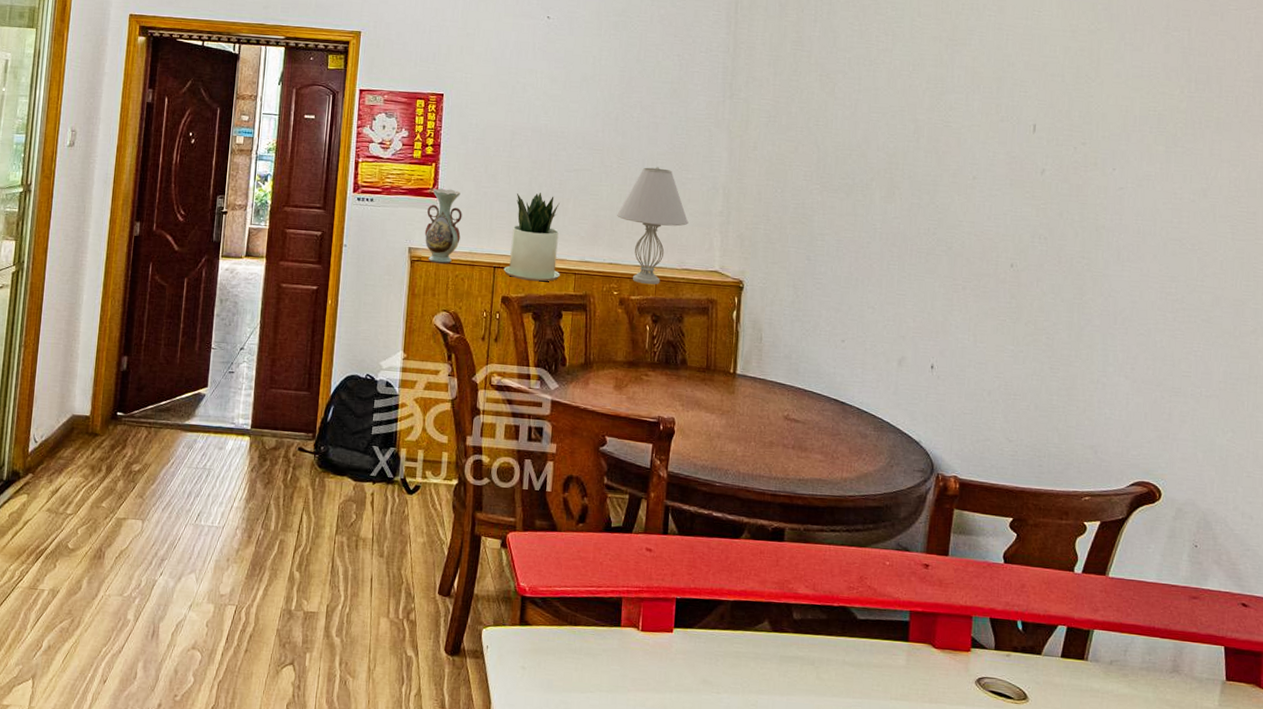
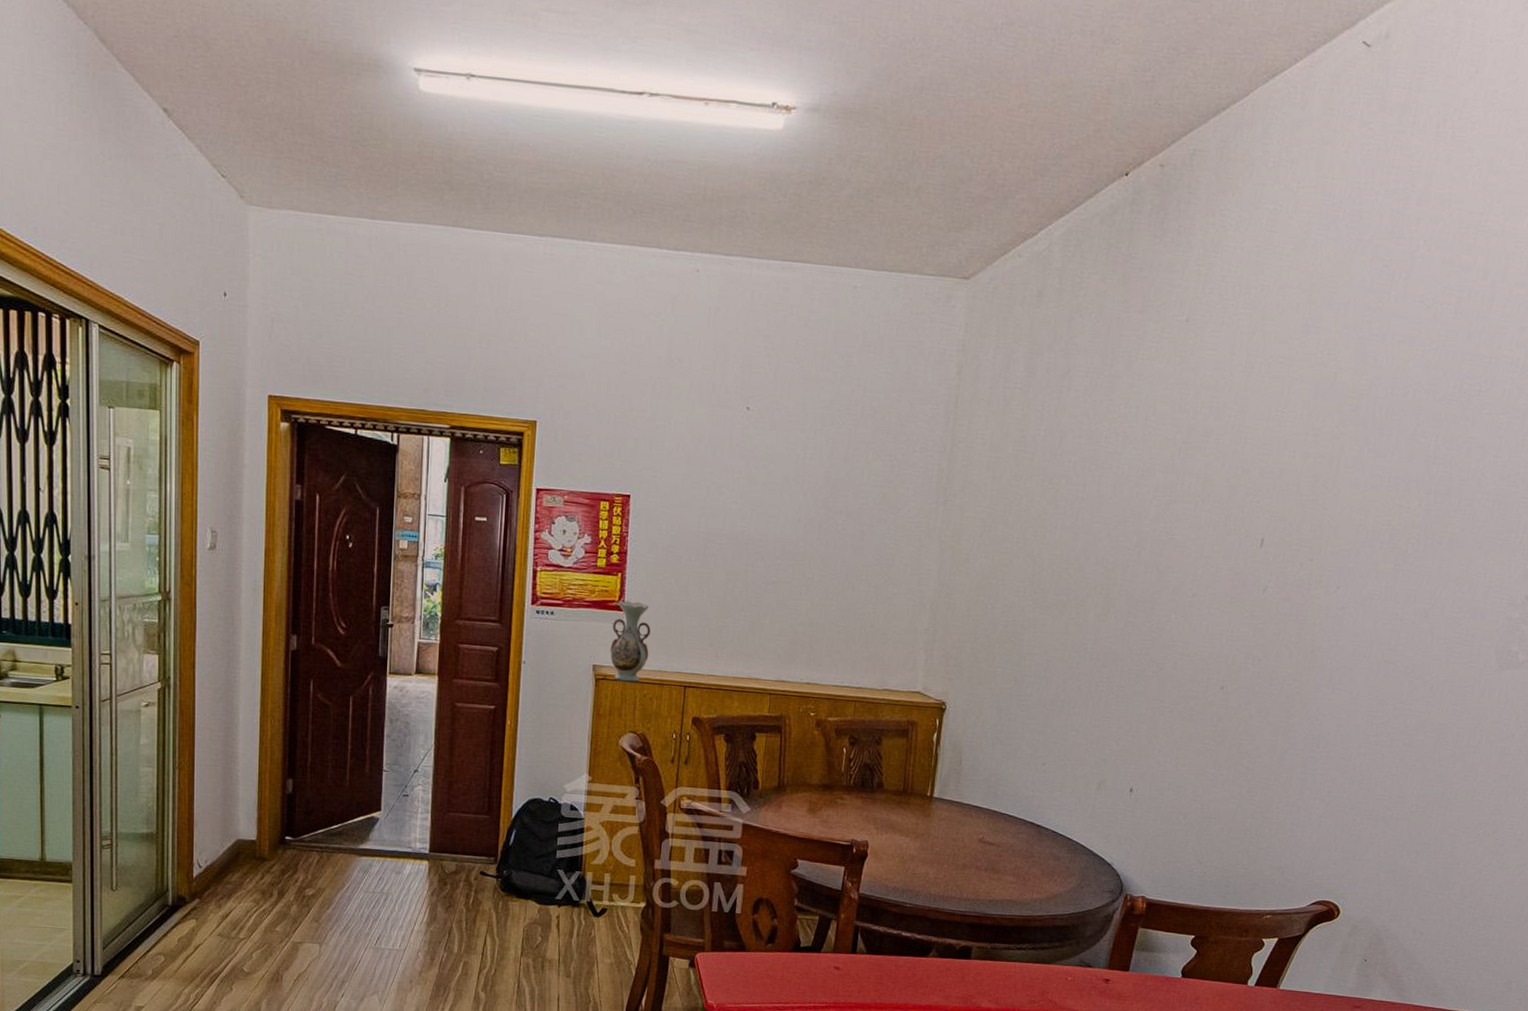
planter: present [503,193,560,282] -> none [694,607,756,703]
table lamp: present [617,167,689,285] -> none [817,580,892,706]

